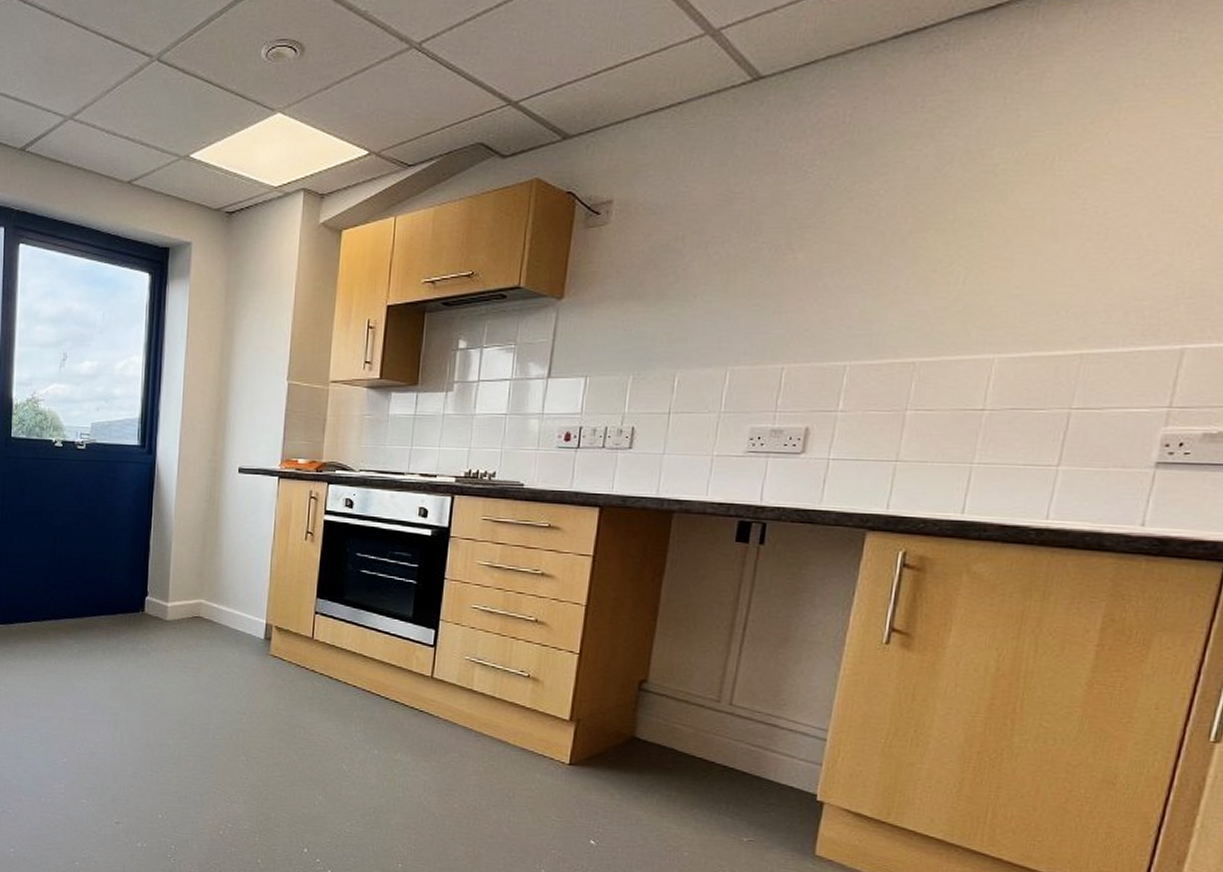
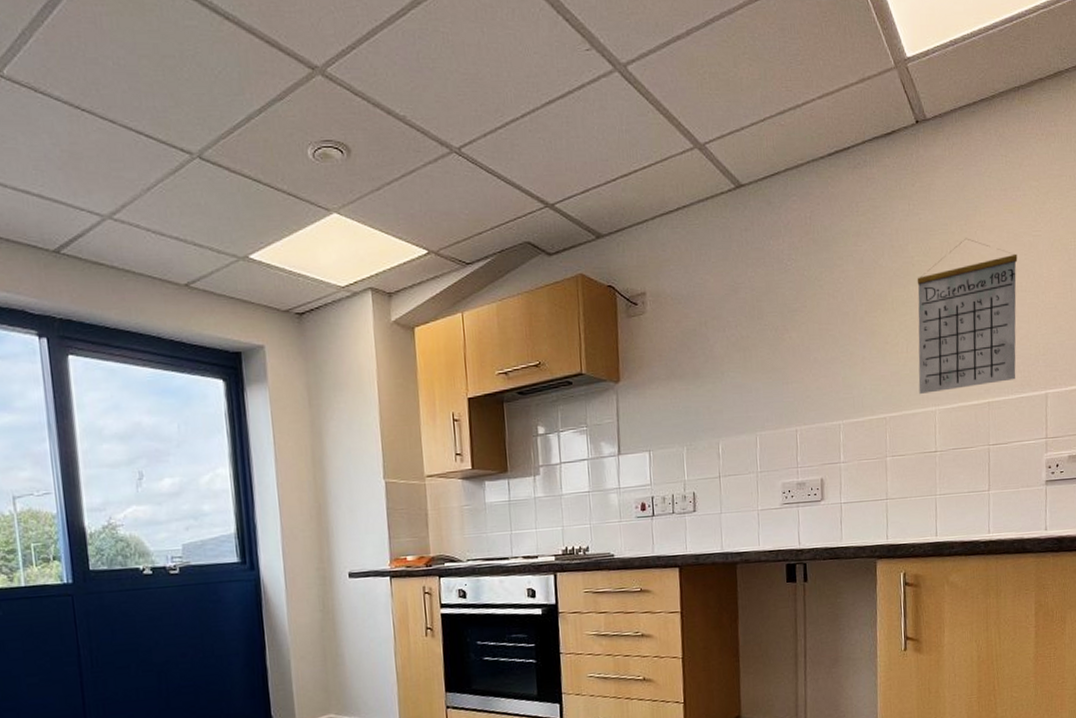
calendar: none [972,140,1173,337] -> present [917,238,1018,394]

